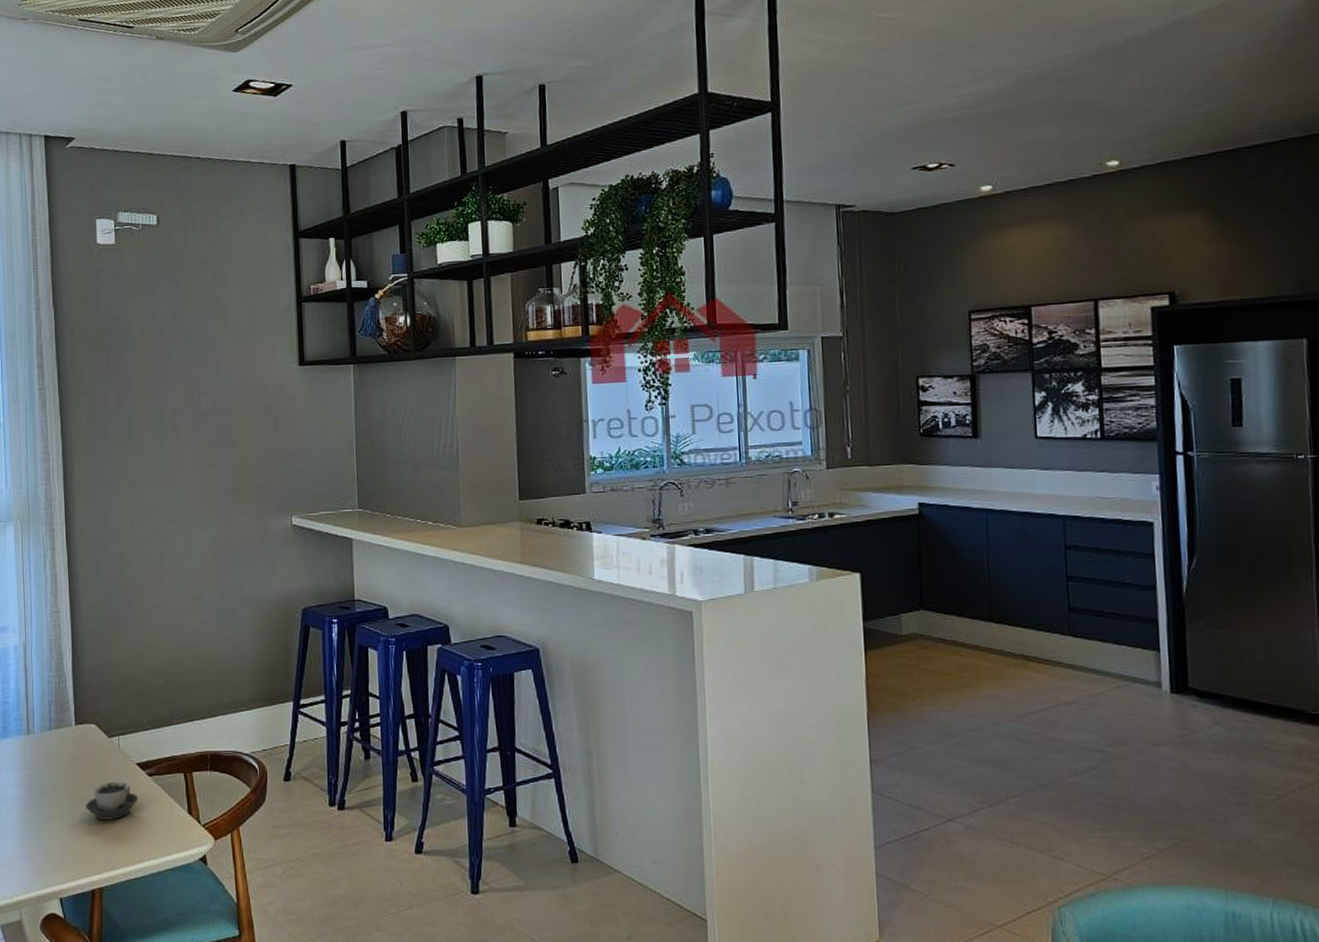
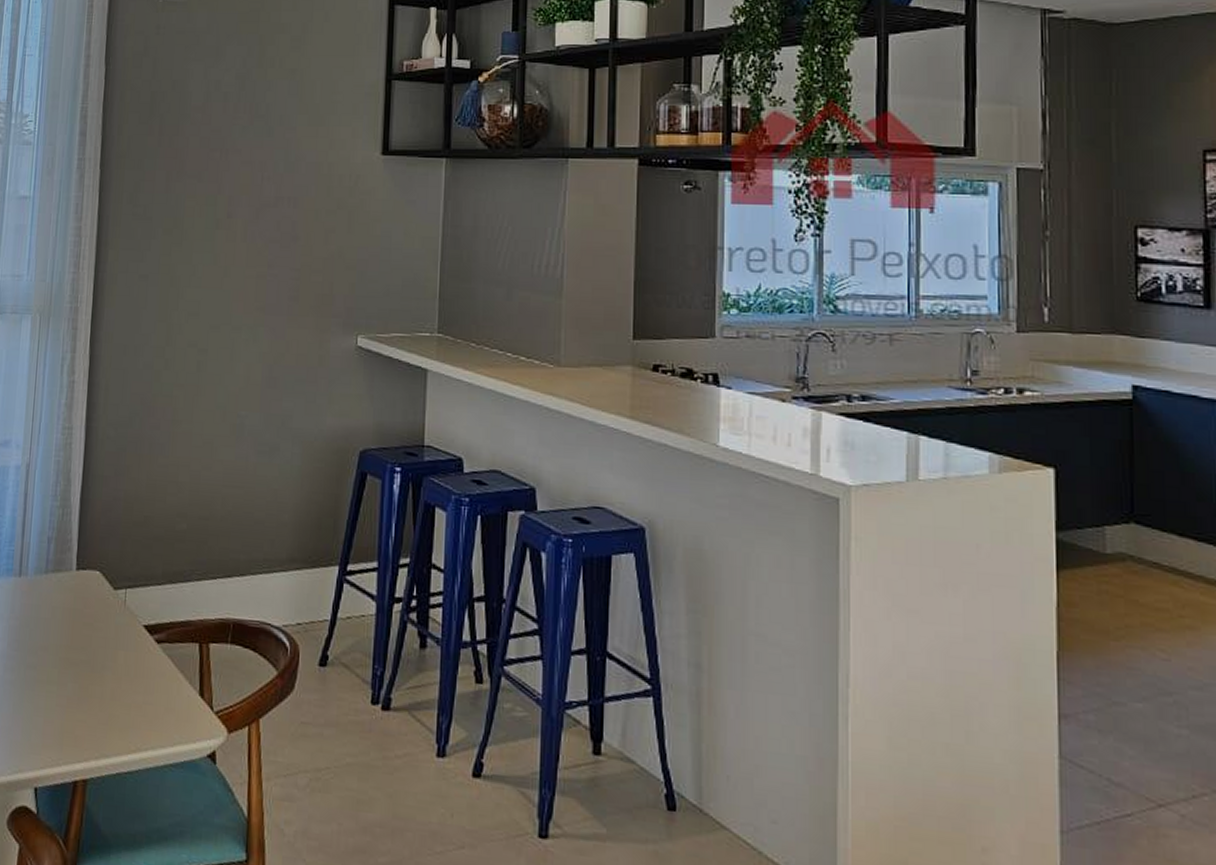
cup: present [86,781,139,820] -> none [77,645,142,694]

